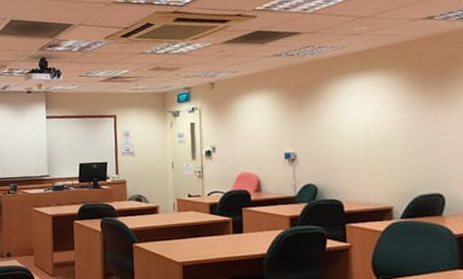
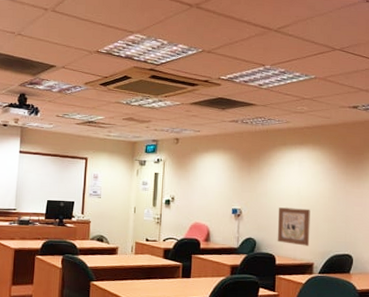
wall art: none [342,145,386,188] -> present [277,207,310,246]

